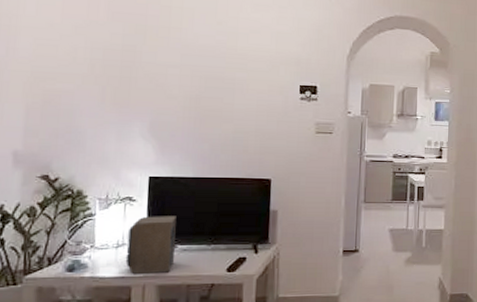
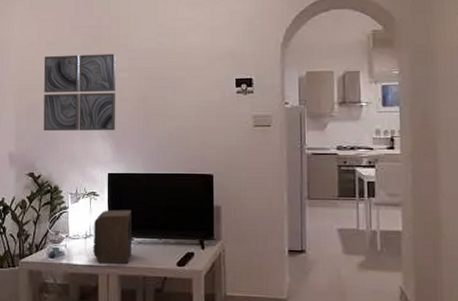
wall art: none [64,40,165,131] -> present [43,53,116,132]

